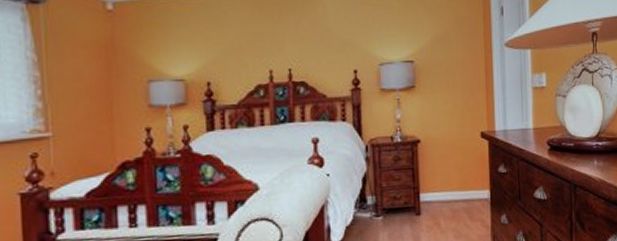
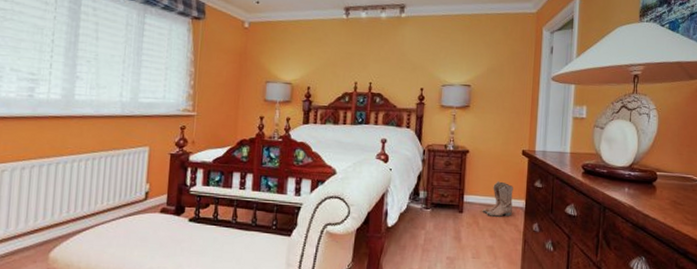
boots: none [442,171,478,214] -> present [482,181,513,217]

